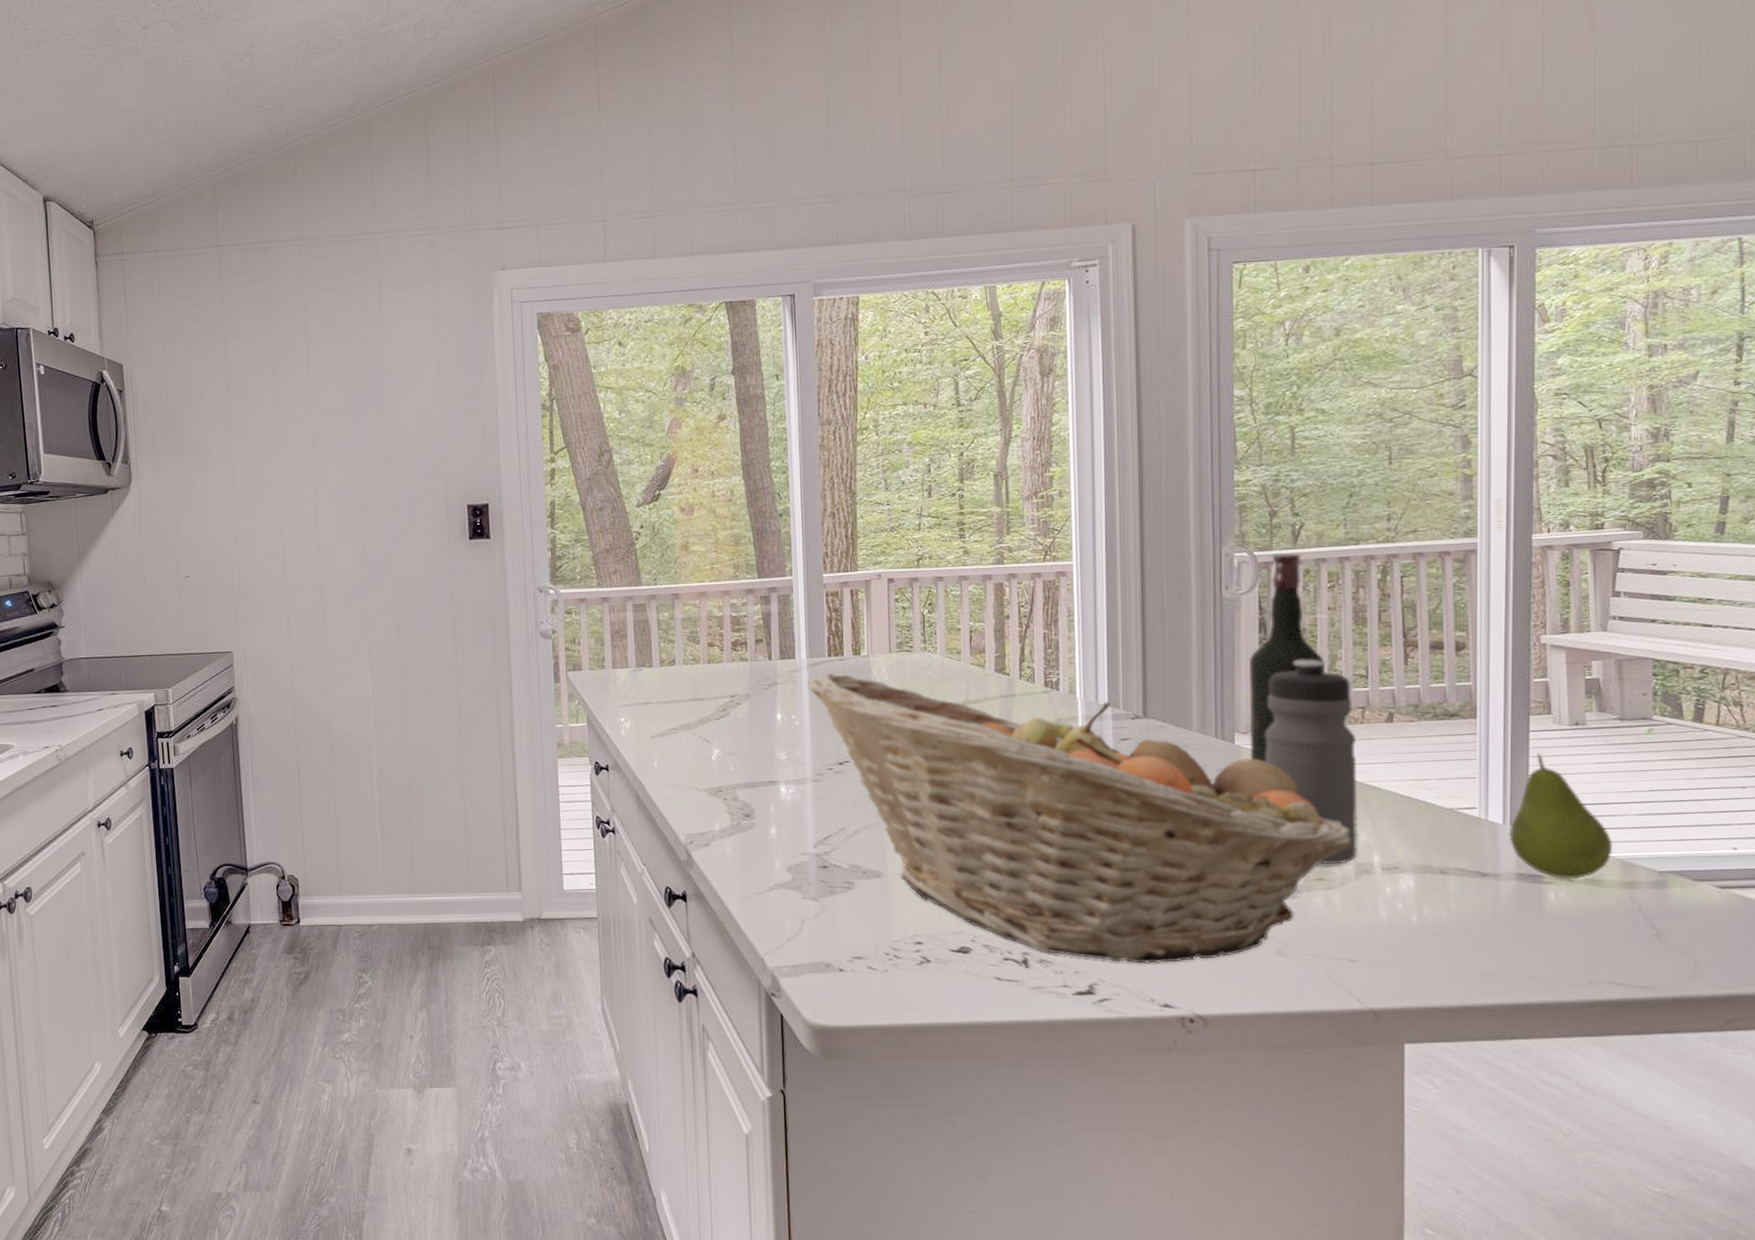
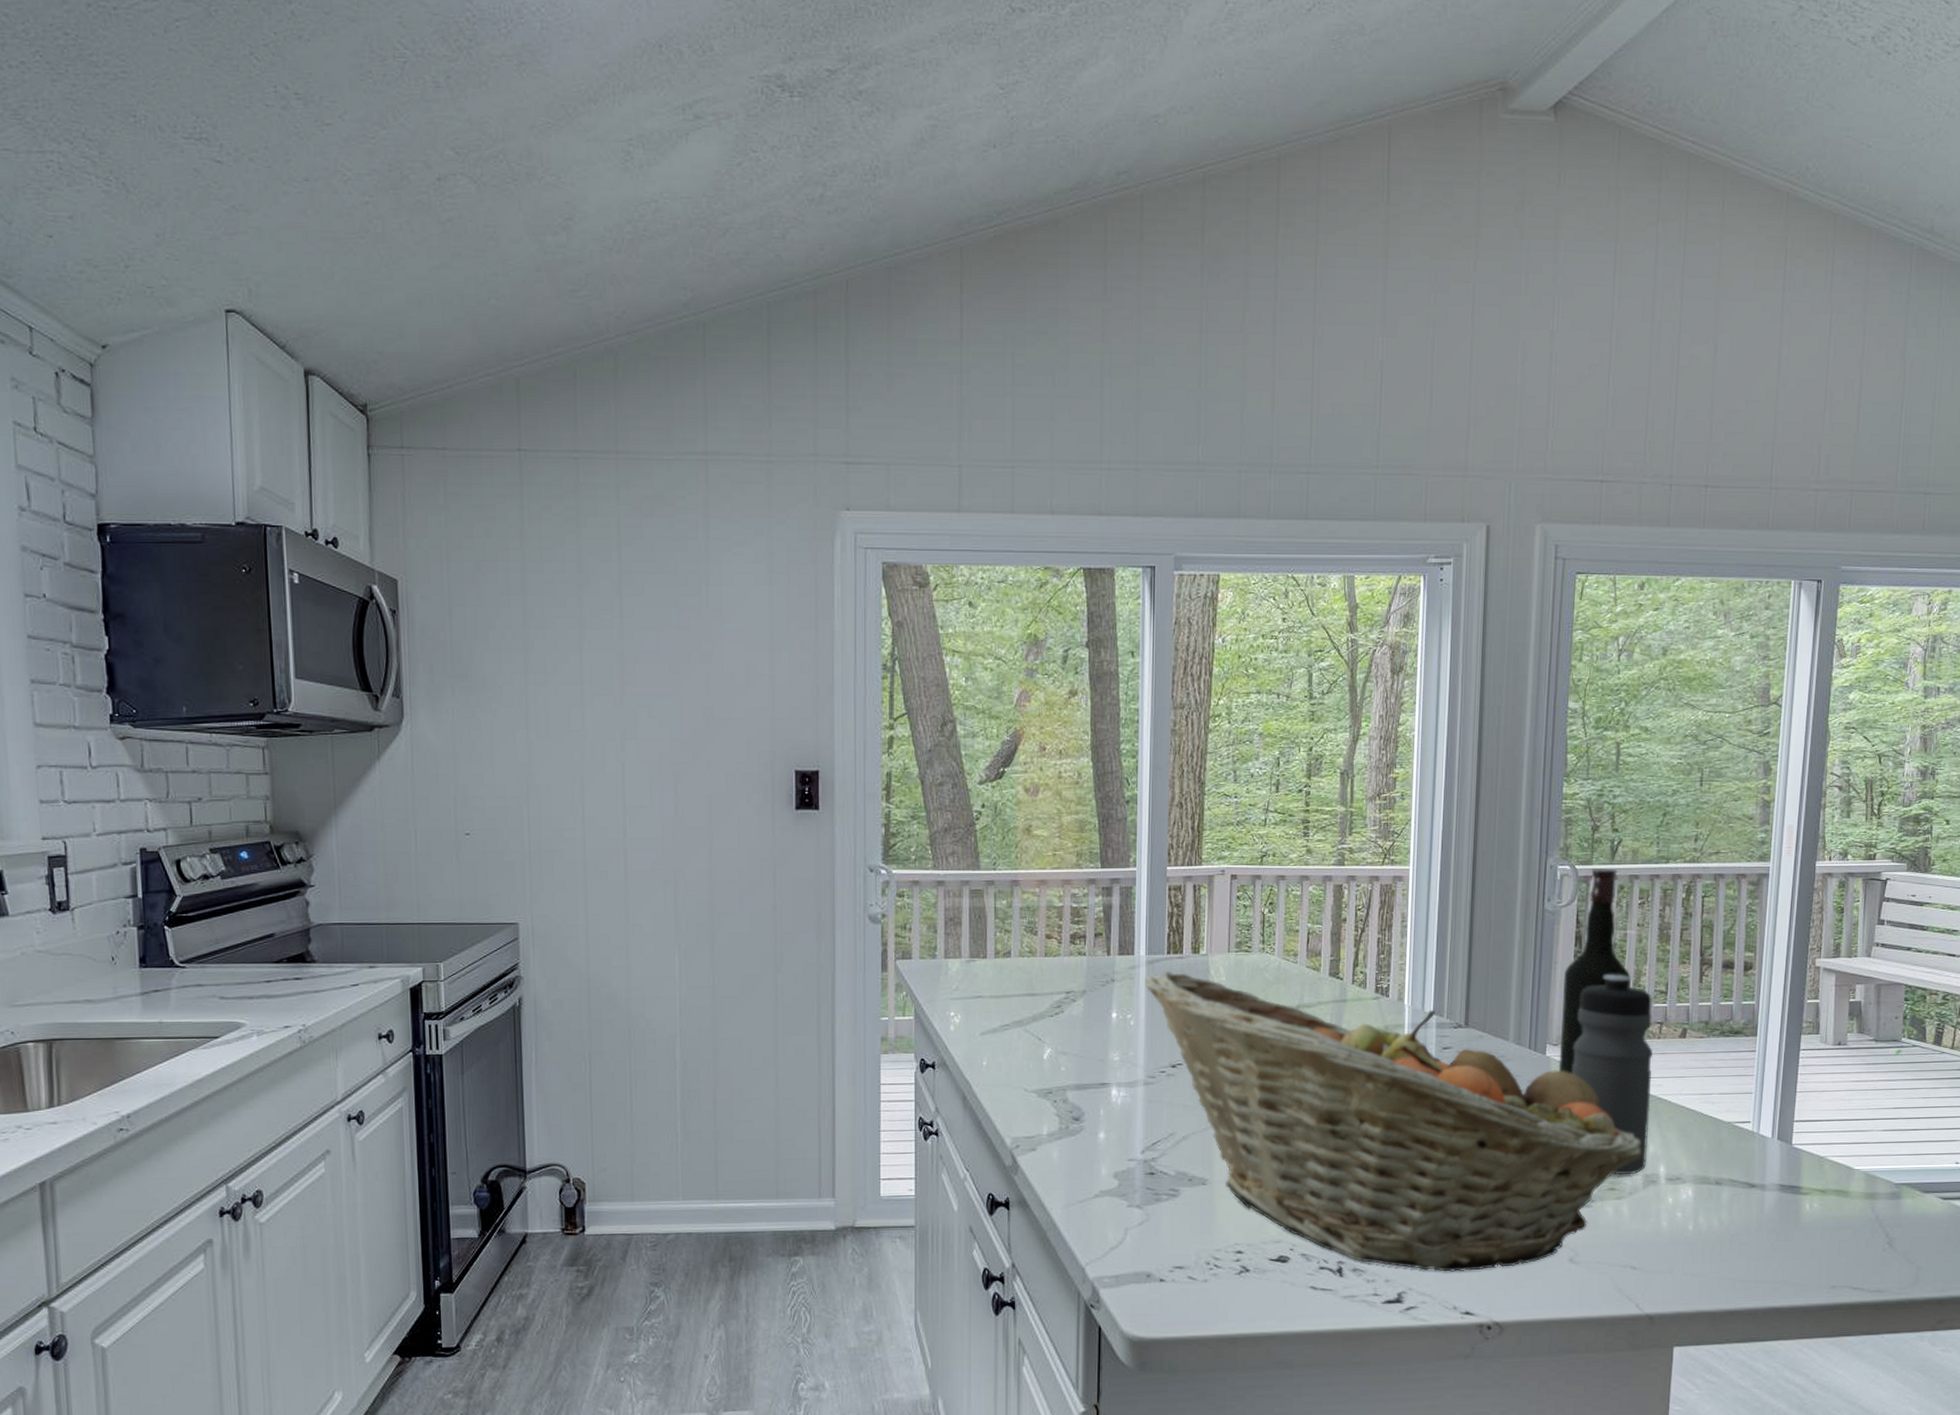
fruit: present [1509,753,1613,880] -> none [1776,1071,1860,1191]

